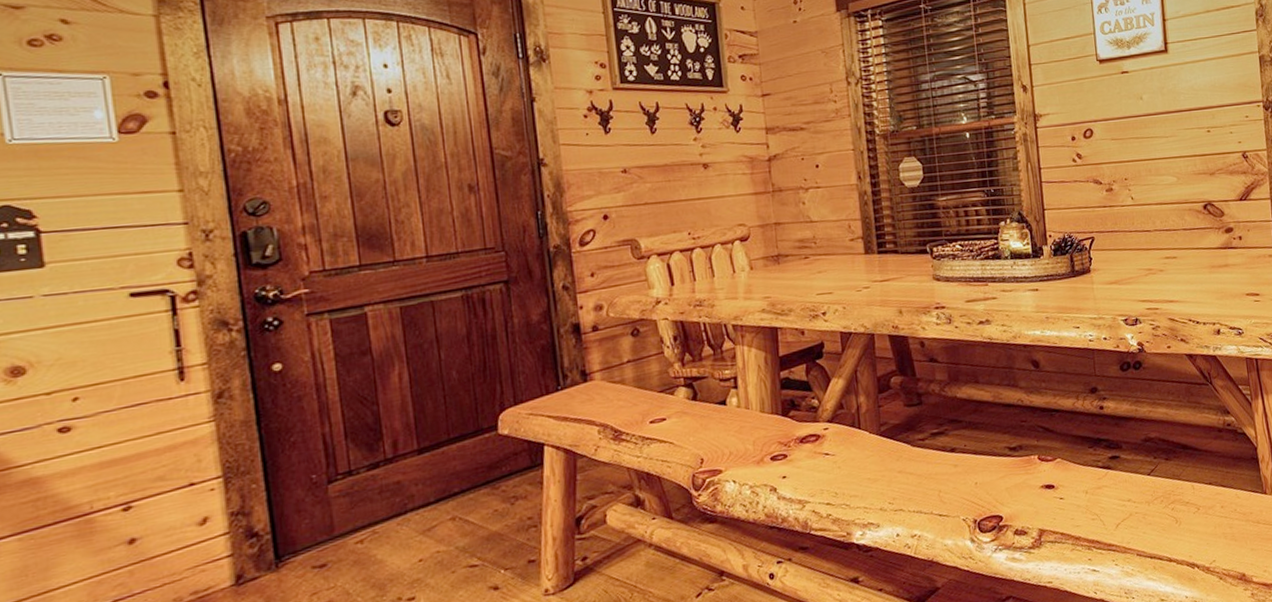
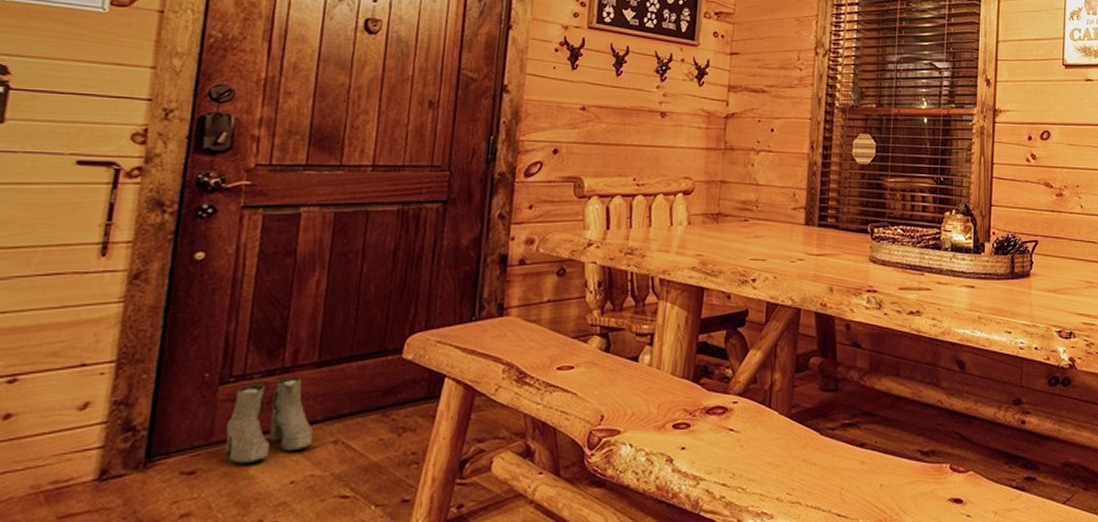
boots: none [344,465,432,552] -> present [225,377,313,464]

